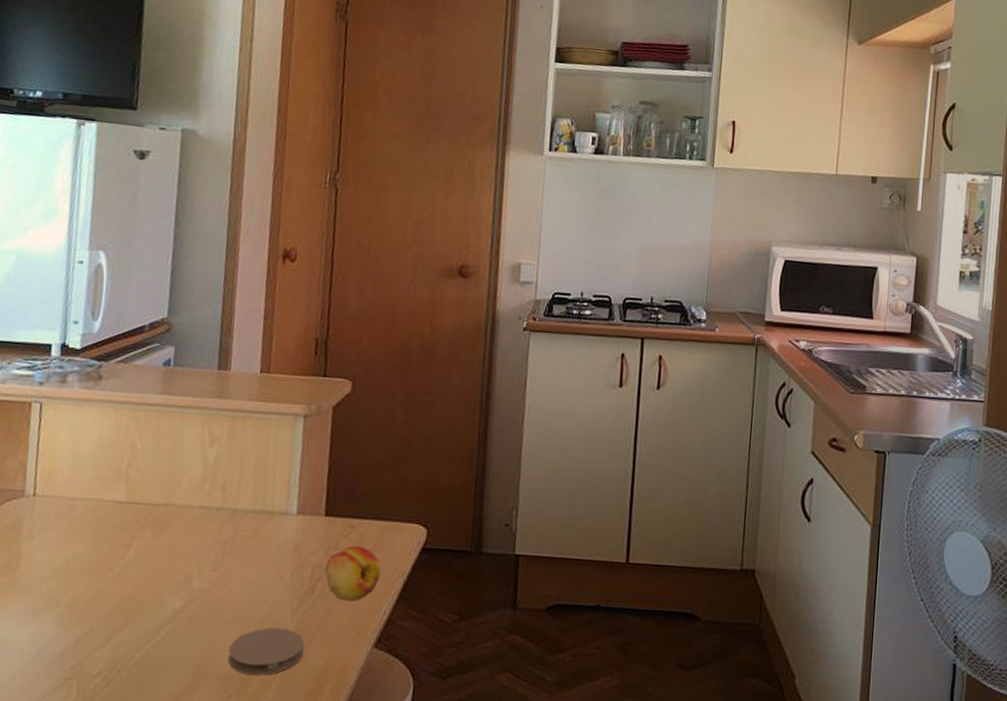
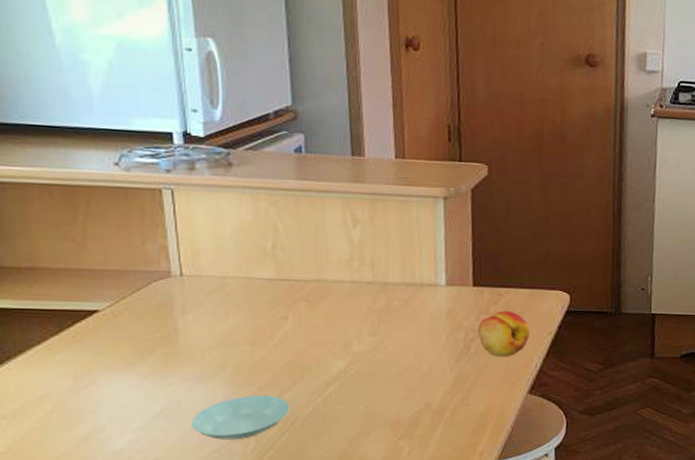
saucer: none [15,636,119,689] -> present [192,395,290,440]
coaster: present [228,627,305,676] -> none [394,381,465,420]

